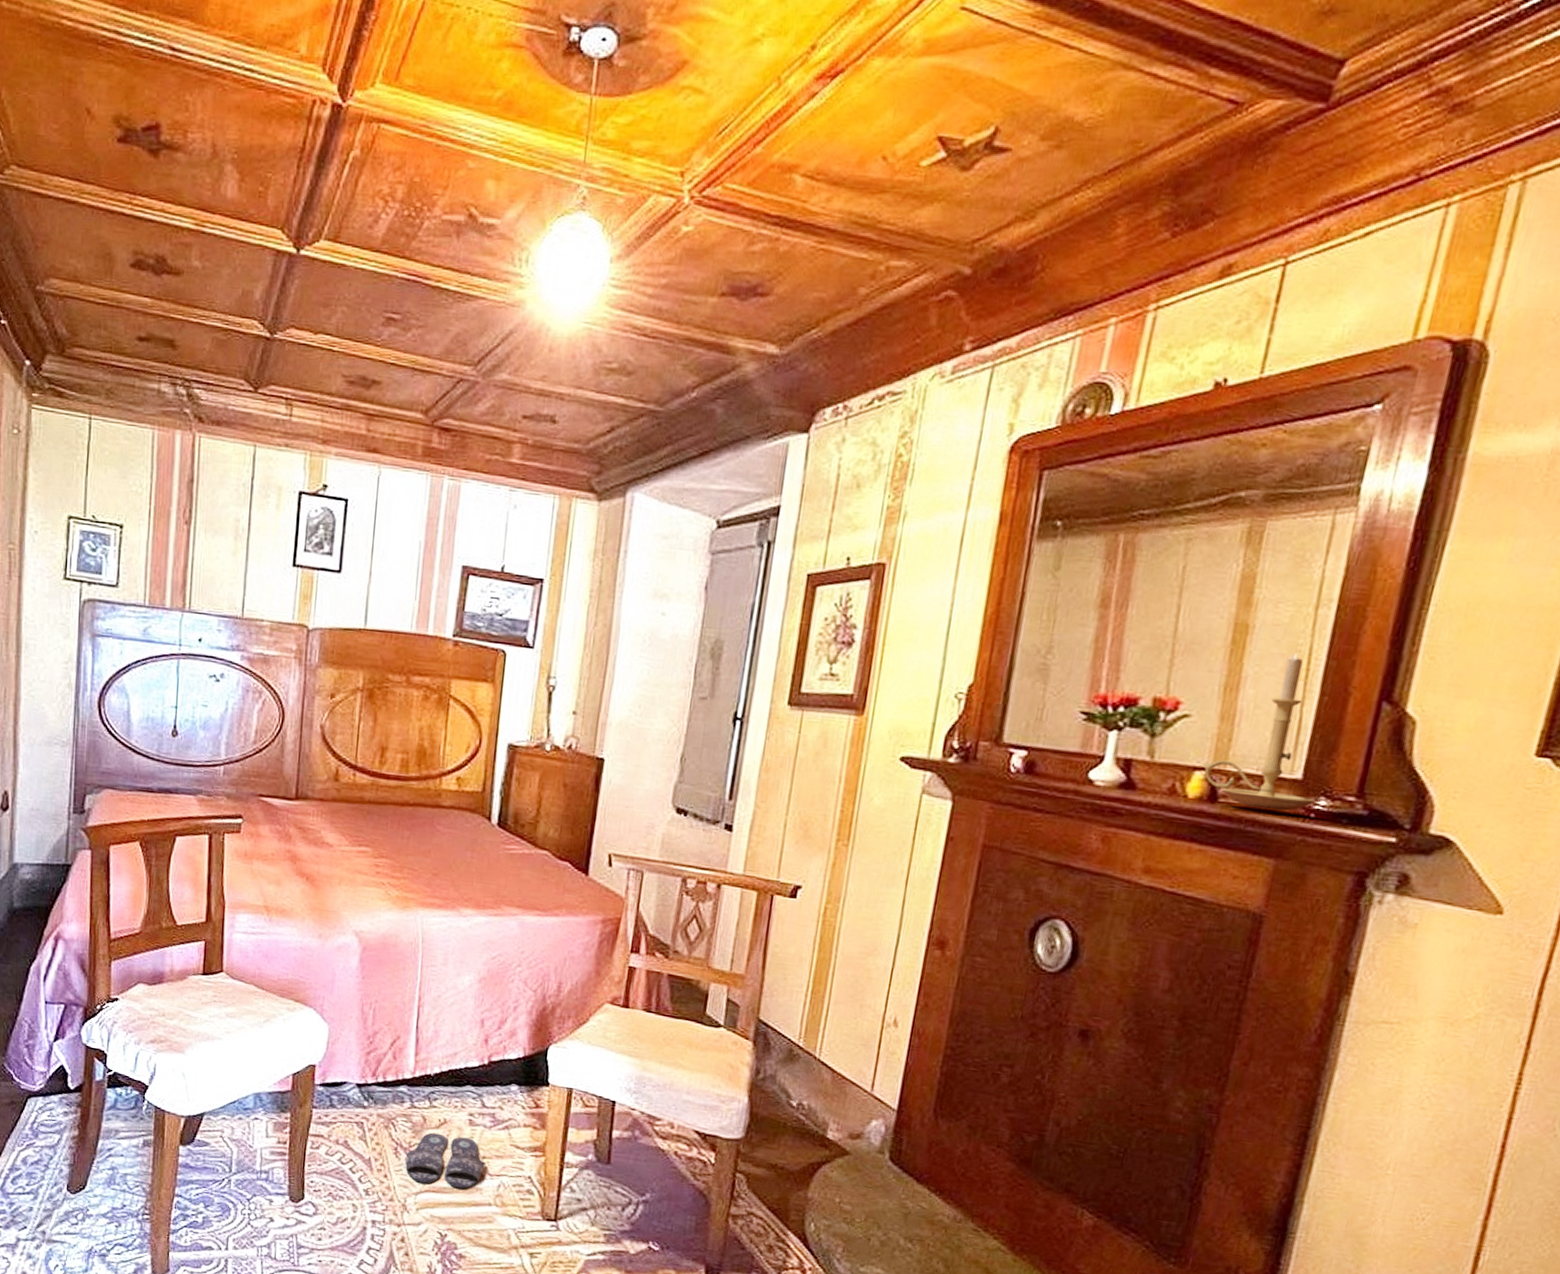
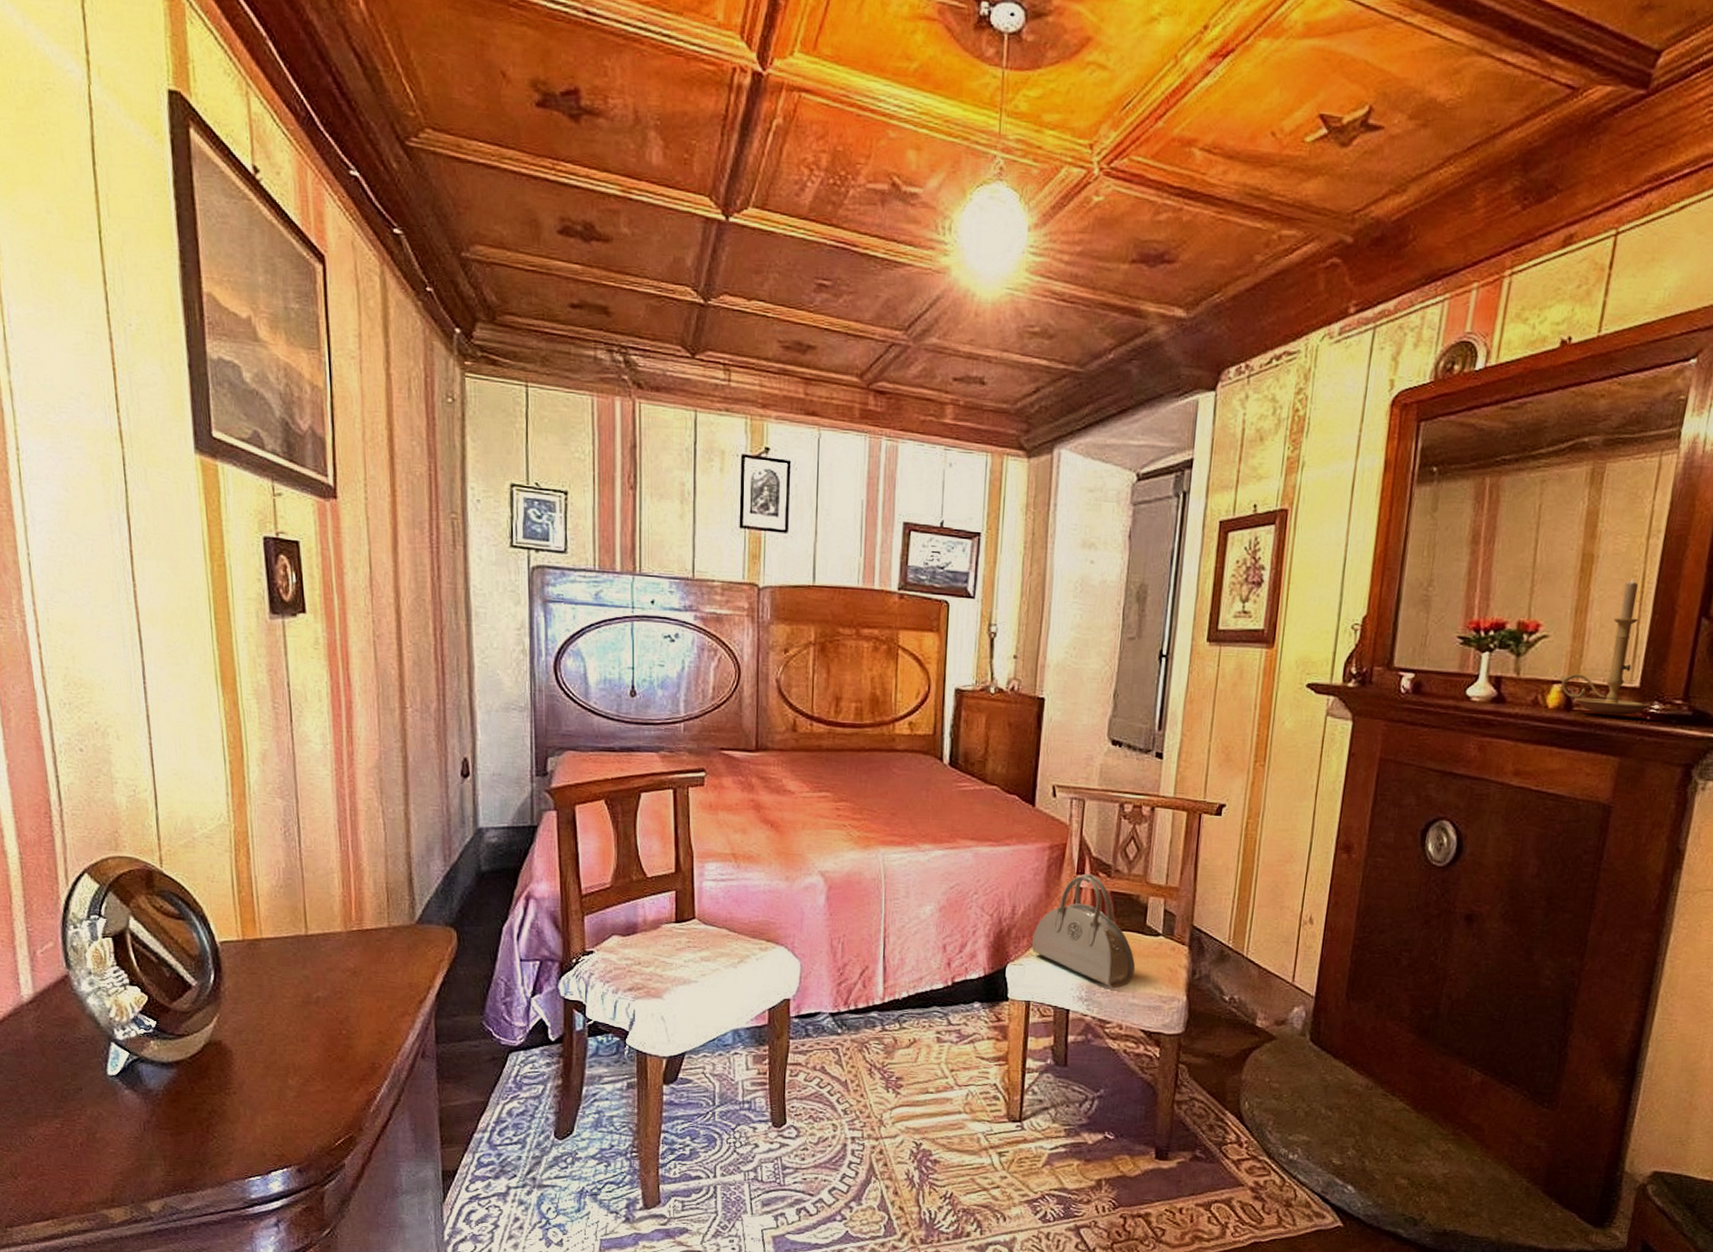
slippers: present [405,1132,485,1190] -> none [880,1052,954,1101]
handbag: none [576,952,692,1082] -> present [1031,873,1136,989]

